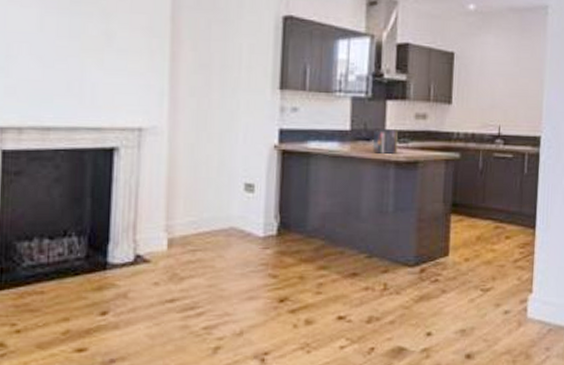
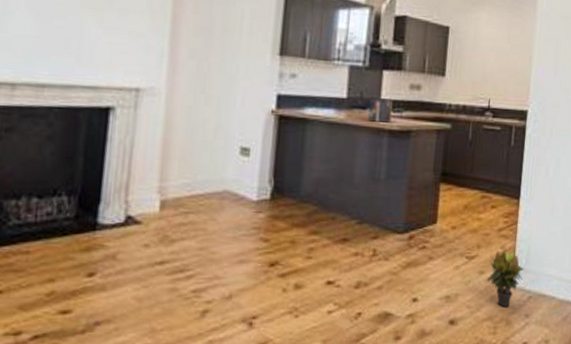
potted plant: none [504,280,543,340] -> present [487,248,524,307]

